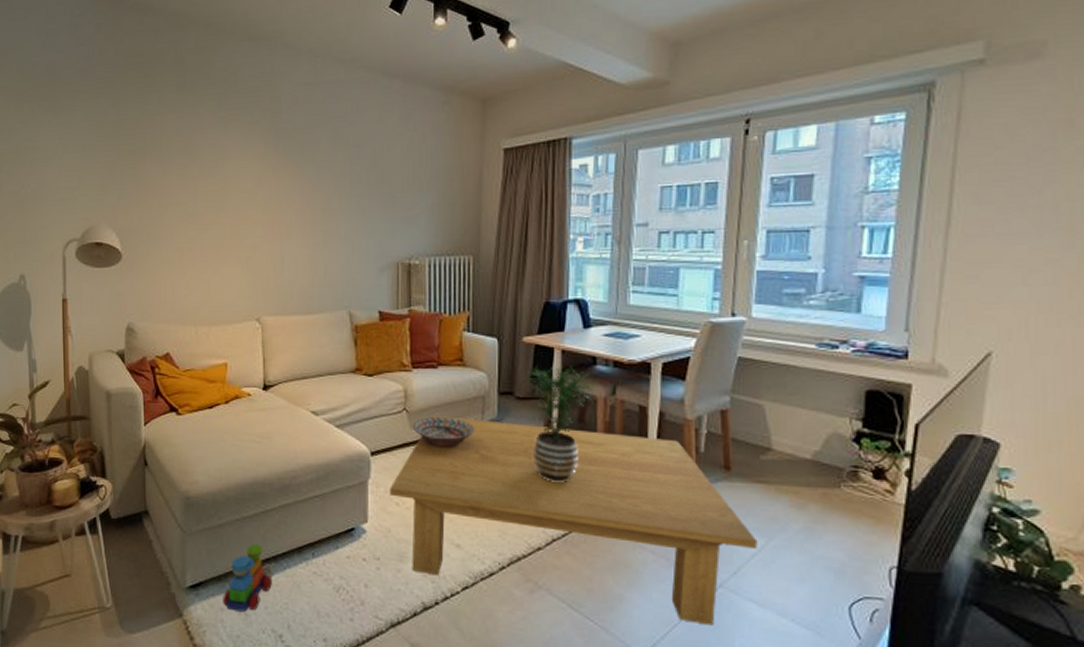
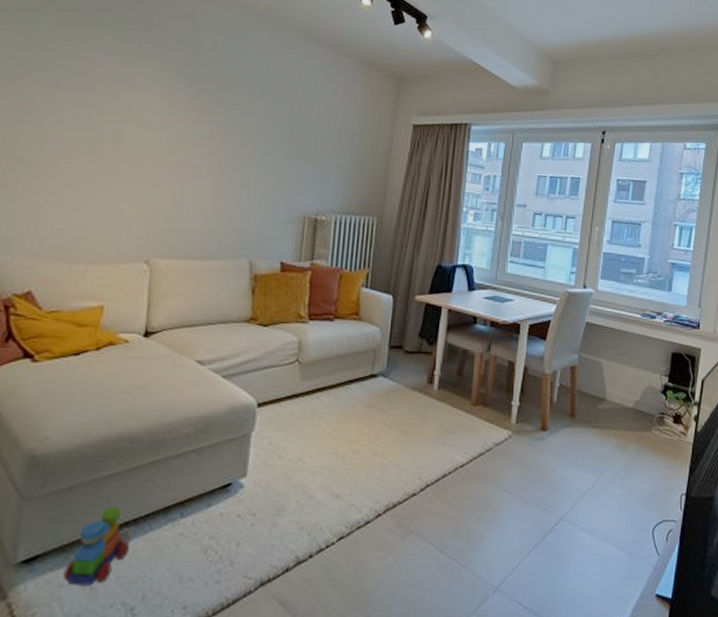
coffee table: present [390,414,758,626] -> none [273,366,591,555]
decorative bowl: present [413,417,475,447] -> none [304,369,364,399]
potted plant: present [521,364,595,482] -> none [411,321,474,431]

